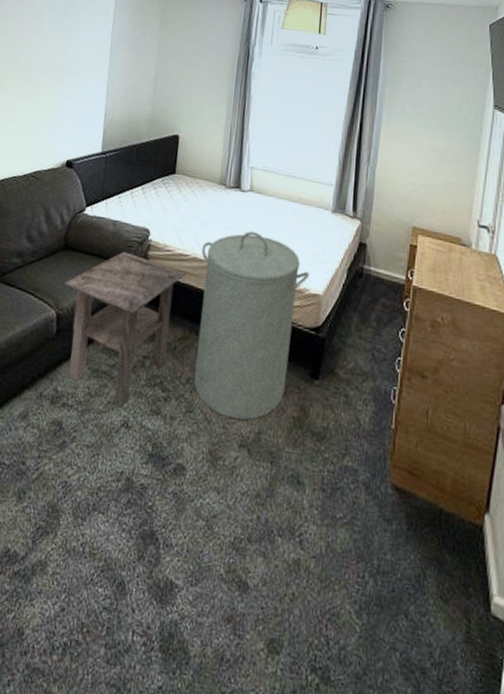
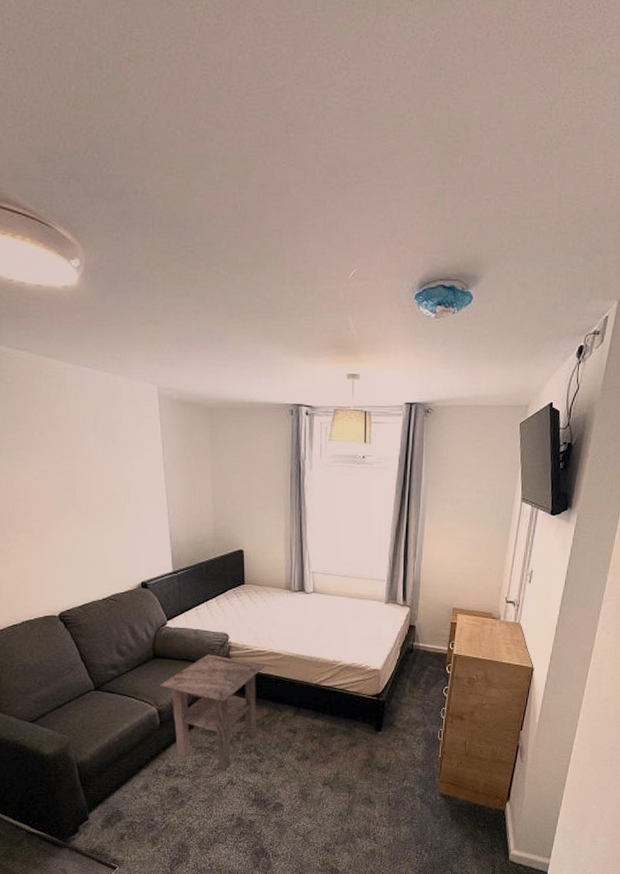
laundry hamper: present [194,231,309,420] -> none [276,626,369,767]

